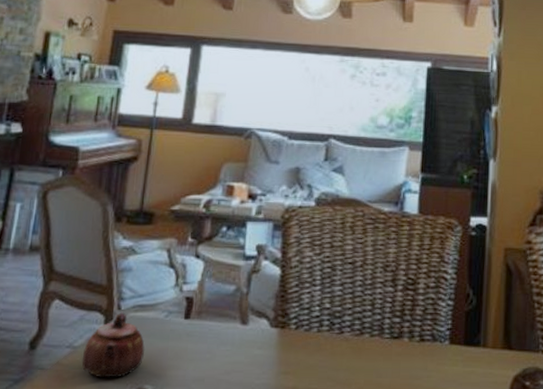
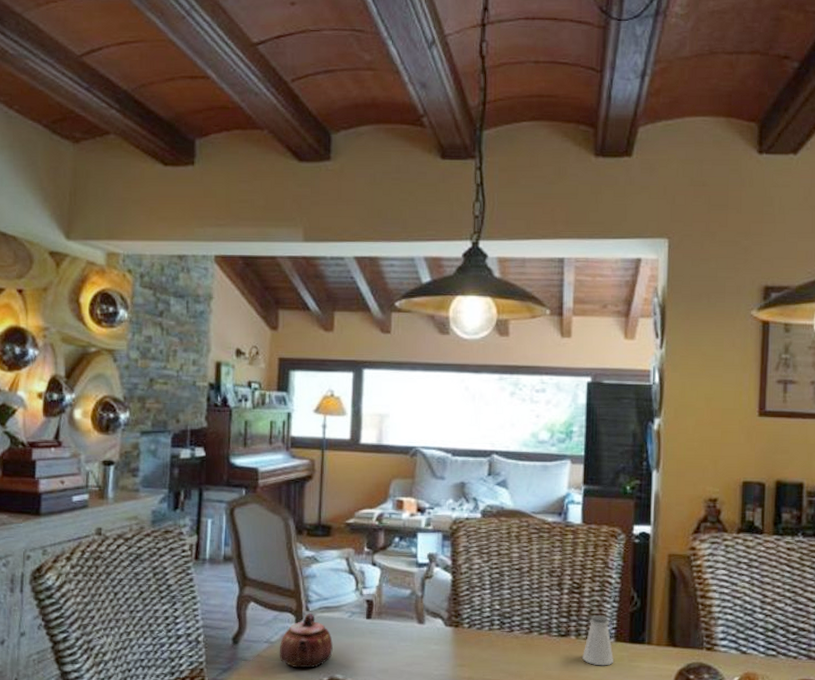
saltshaker: none [414,314,448,372] -> present [581,615,614,666]

